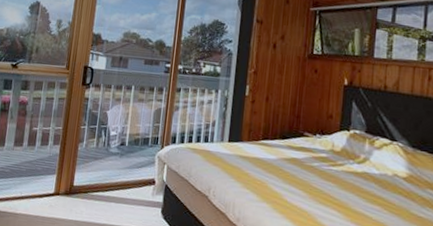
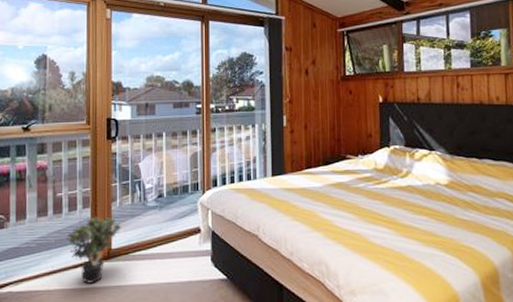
potted plant: none [35,154,85,214] -> present [66,216,122,284]

